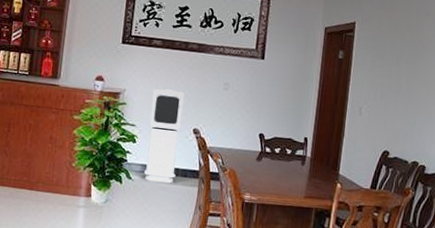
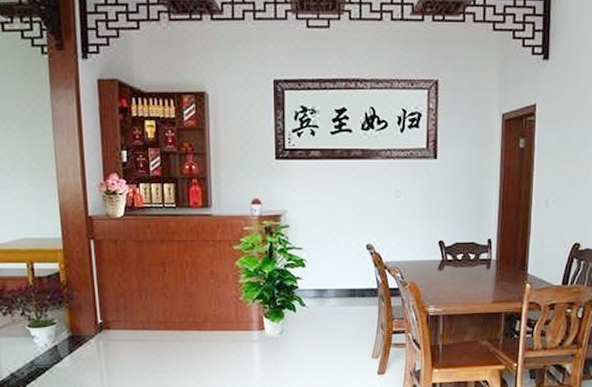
air purifier: present [144,89,185,184] -> none [317,205,353,306]

